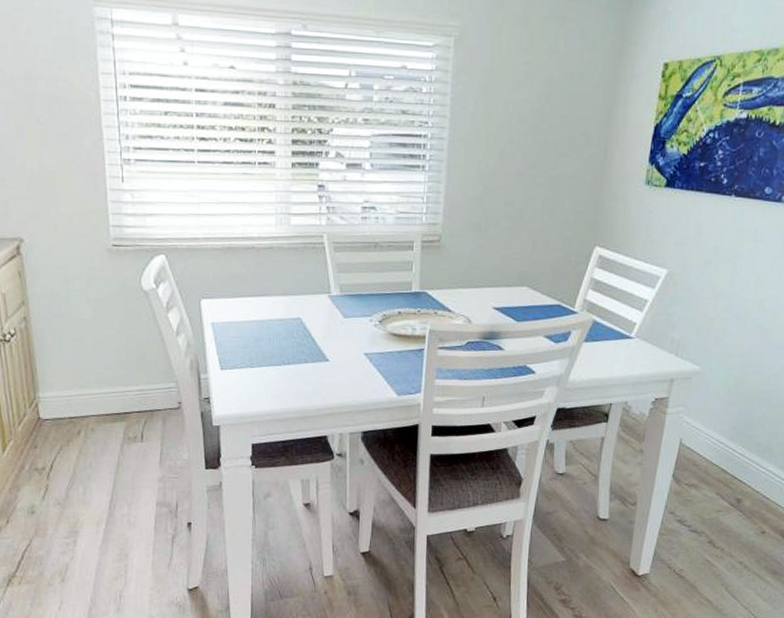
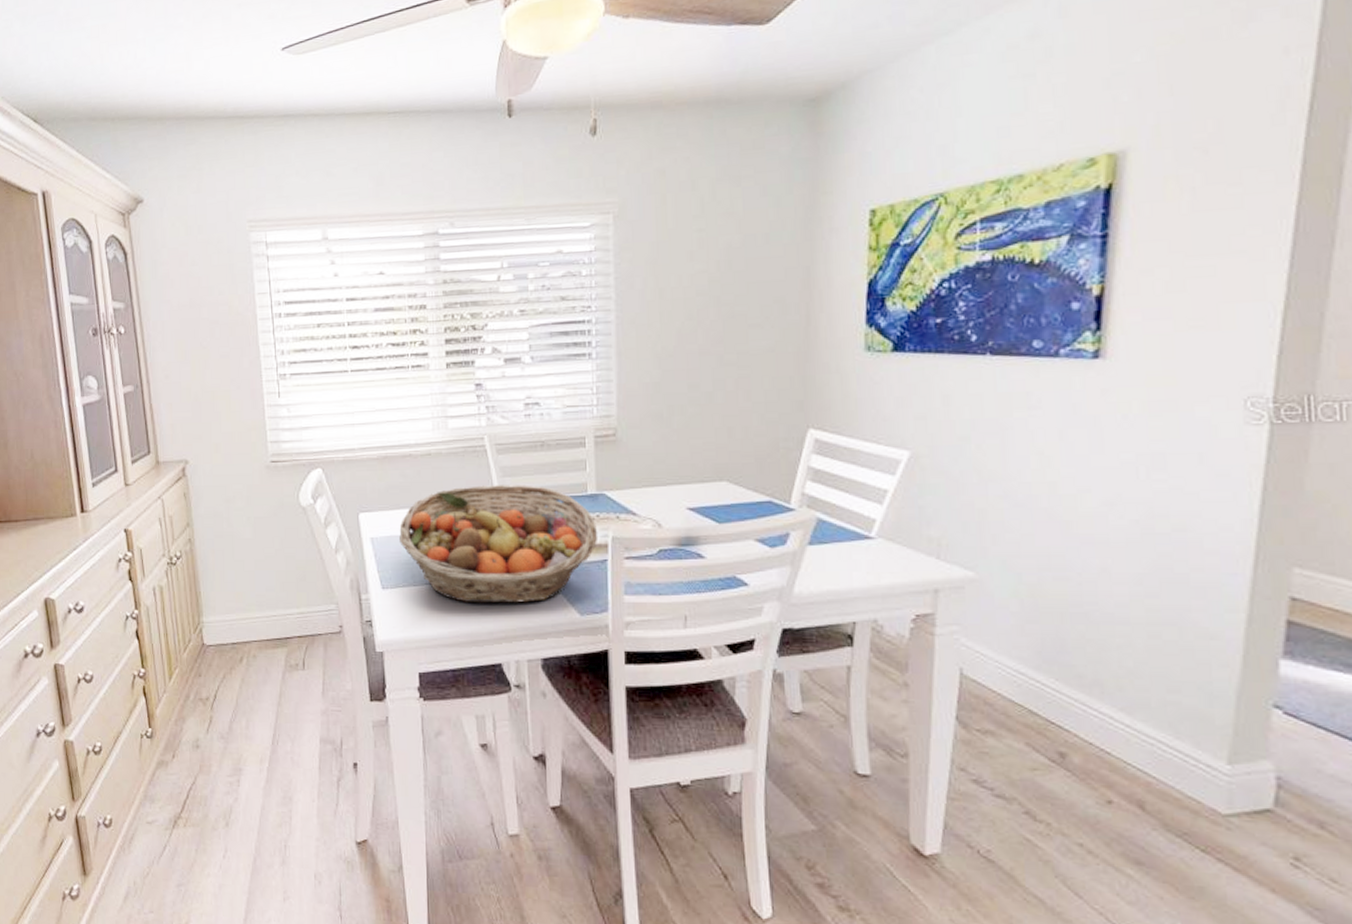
fruit basket: none [239,279,418,385] -> present [399,485,598,604]

